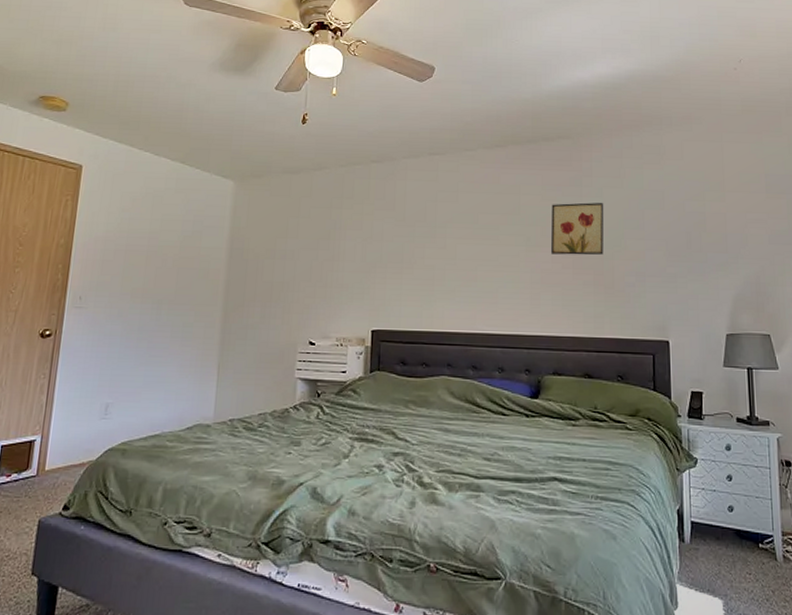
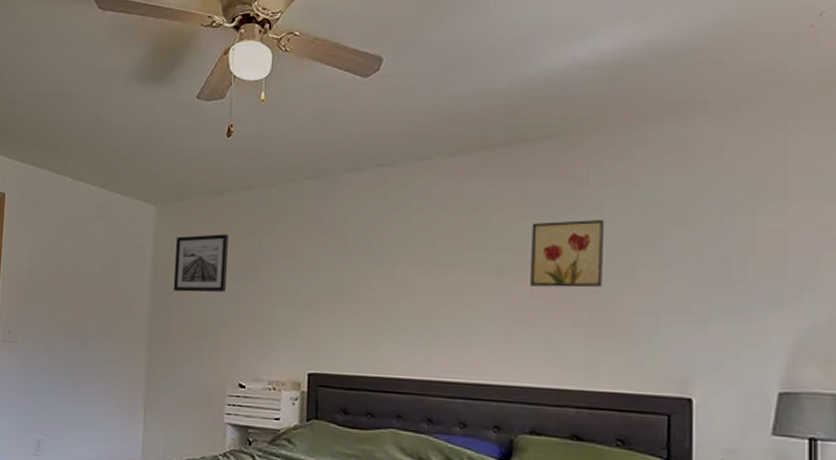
wall art: none [249,207,303,260] -> present [173,234,230,293]

